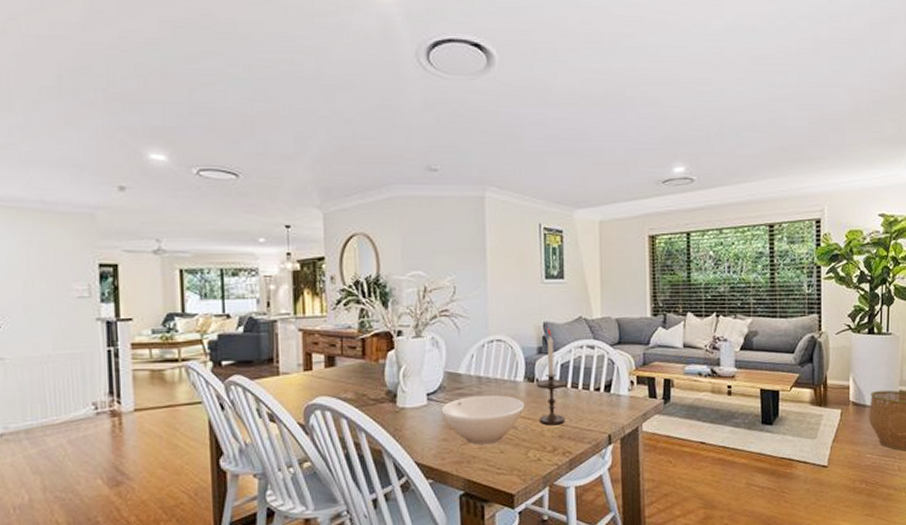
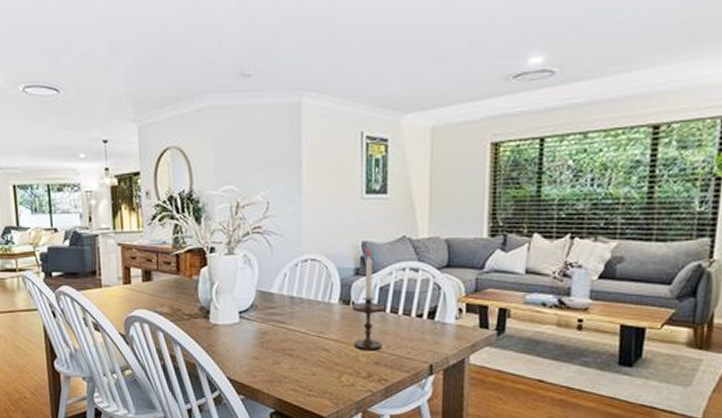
bowl: present [441,395,525,445] -> none [253,316,339,366]

